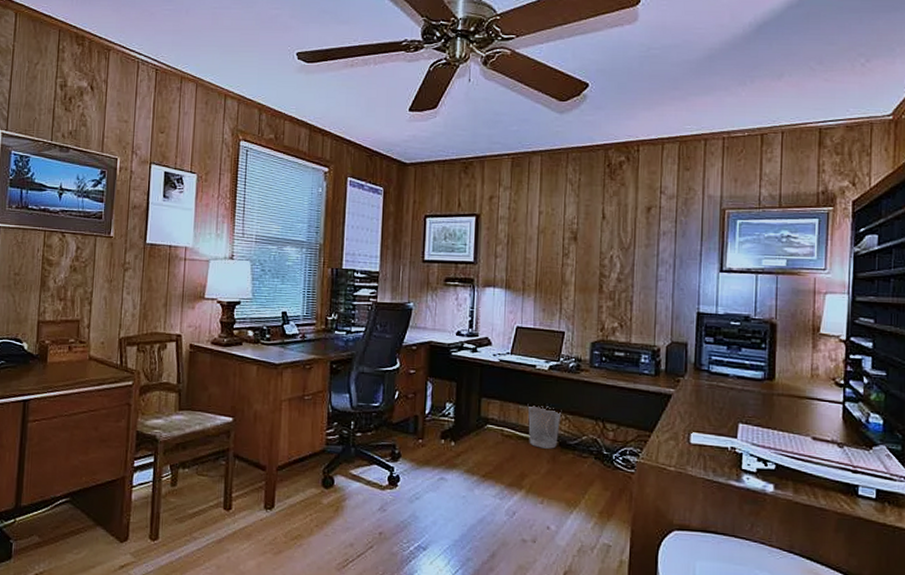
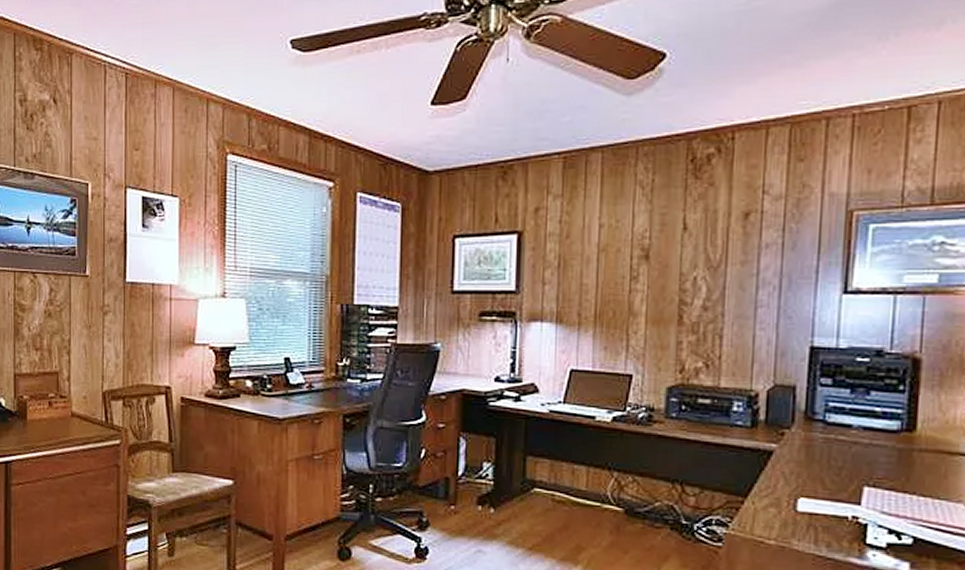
wastebasket: present [527,404,562,449] -> none [584,463,629,518]

